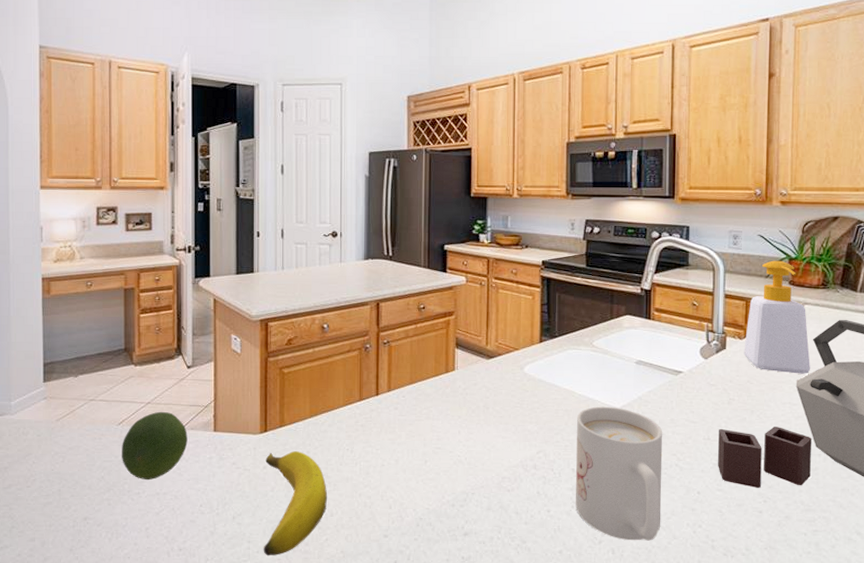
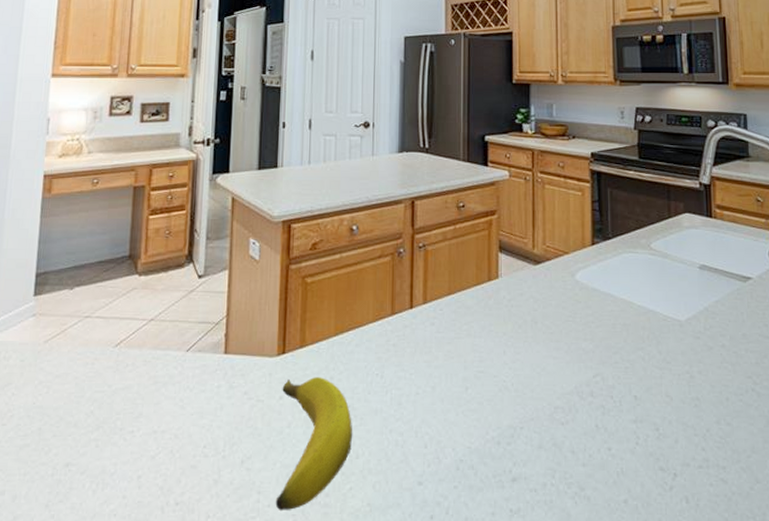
fruit: present [122,411,188,481] -> none [116,330,194,415]
mug: present [576,406,663,541] -> none [637,319,740,486]

